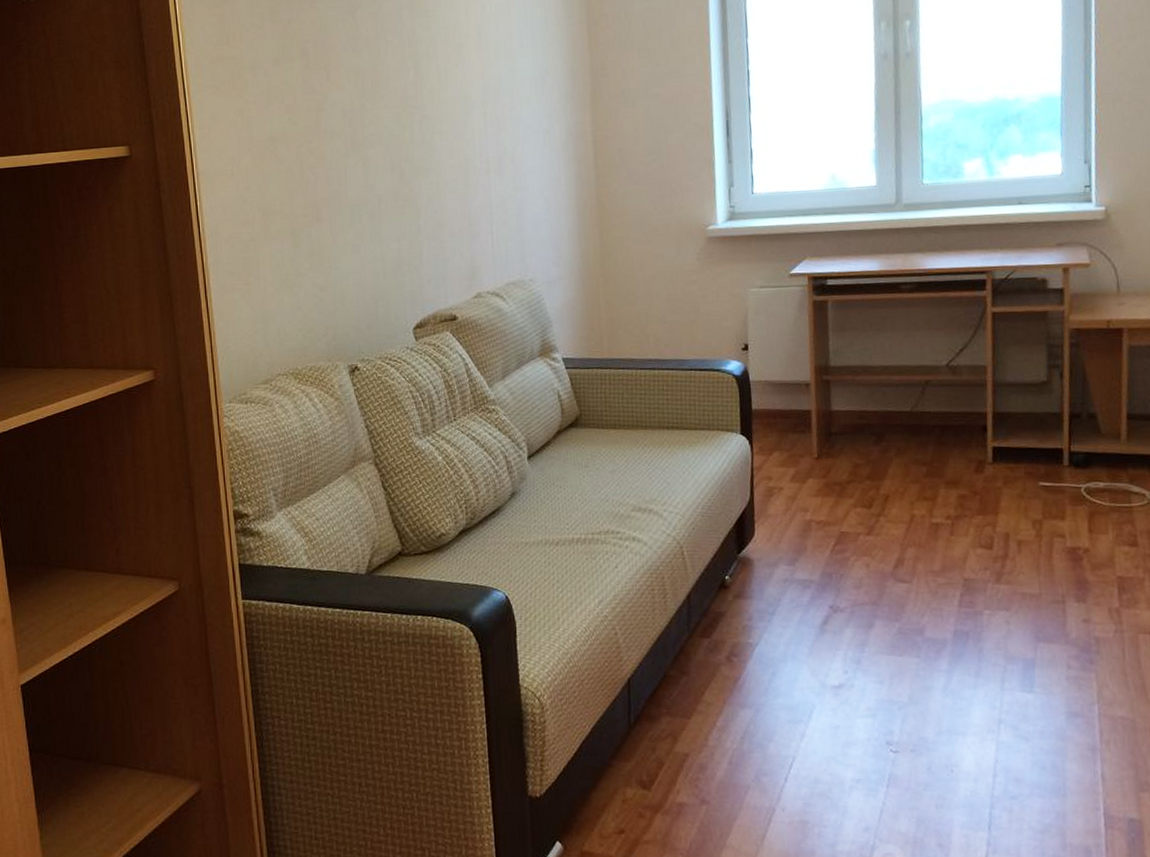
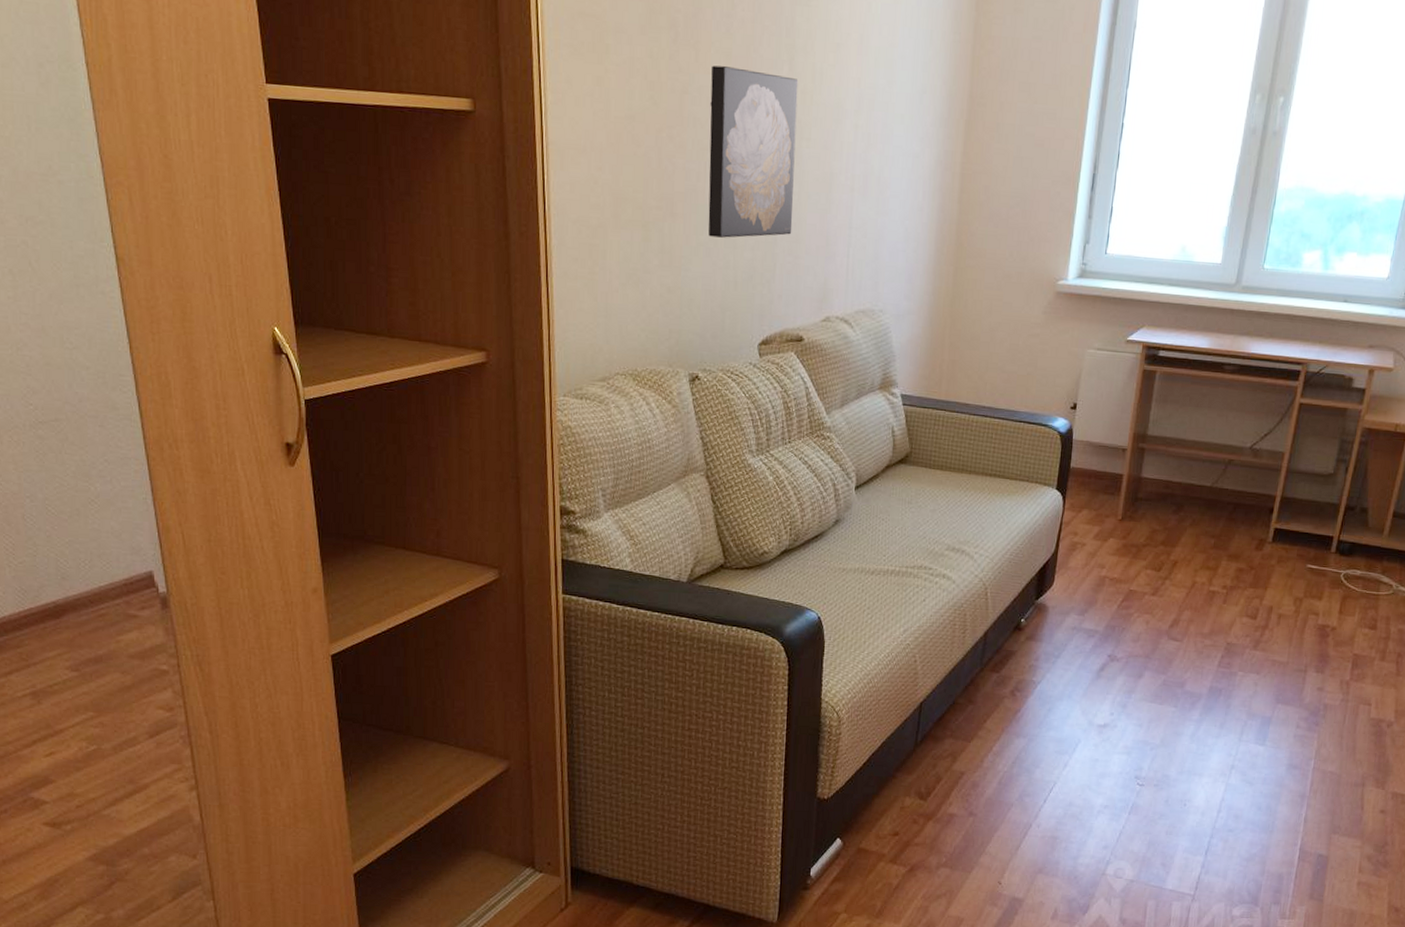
wall art: none [343,80,434,235] -> present [708,65,799,238]

